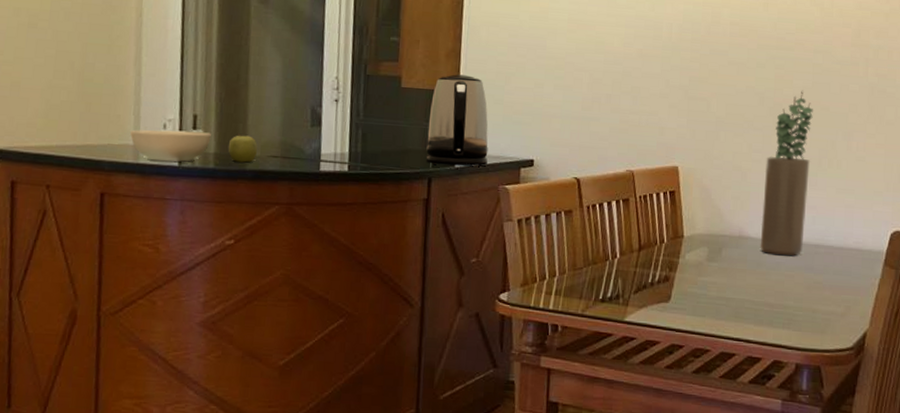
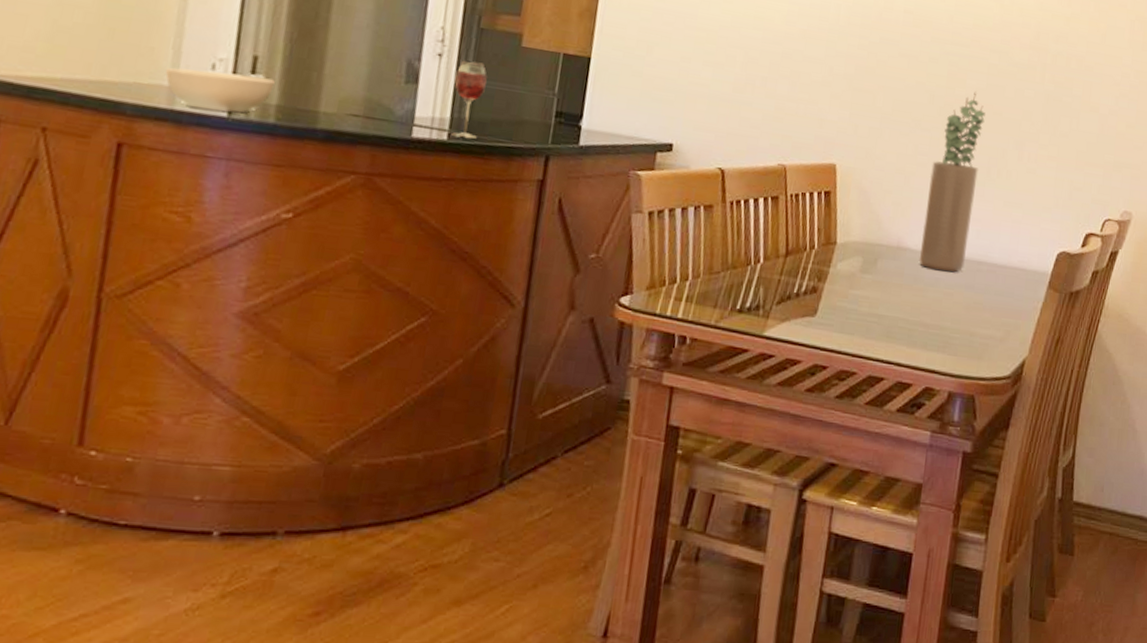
fruit: present [227,133,258,164] -> none [294,83,335,121]
wineglass: none [350,103,376,169] -> present [451,60,487,140]
kettle: present [425,74,488,167] -> none [544,37,624,147]

